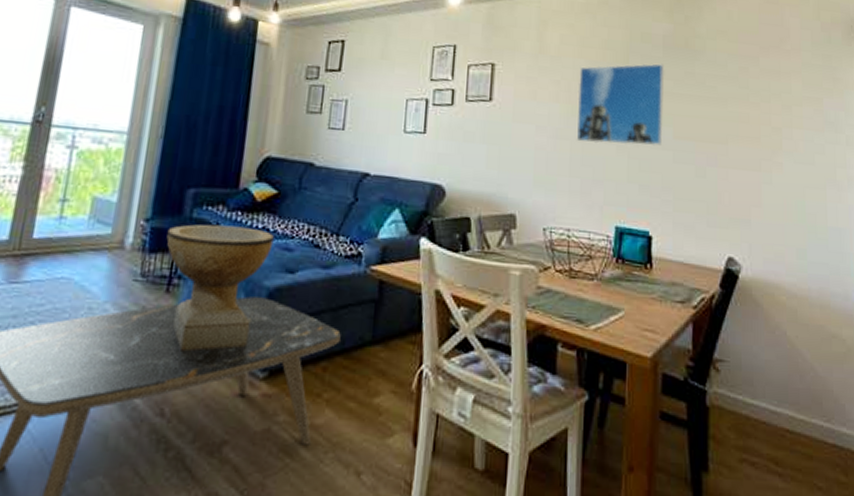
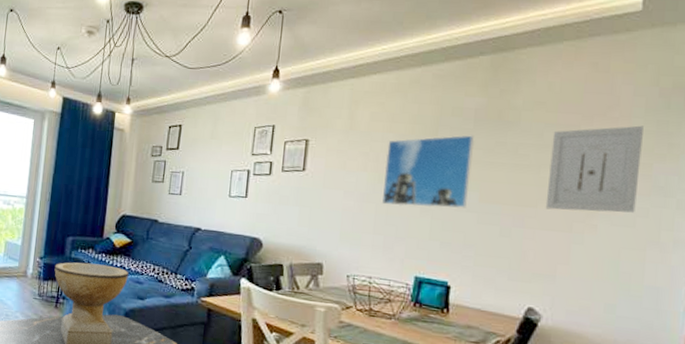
wall art: none [735,59,813,150] -> present [545,125,643,213]

